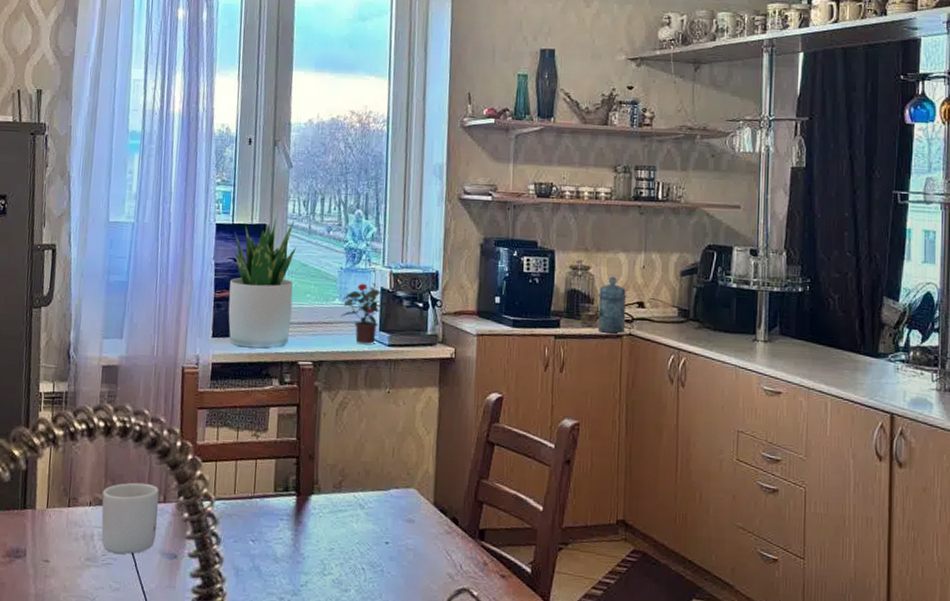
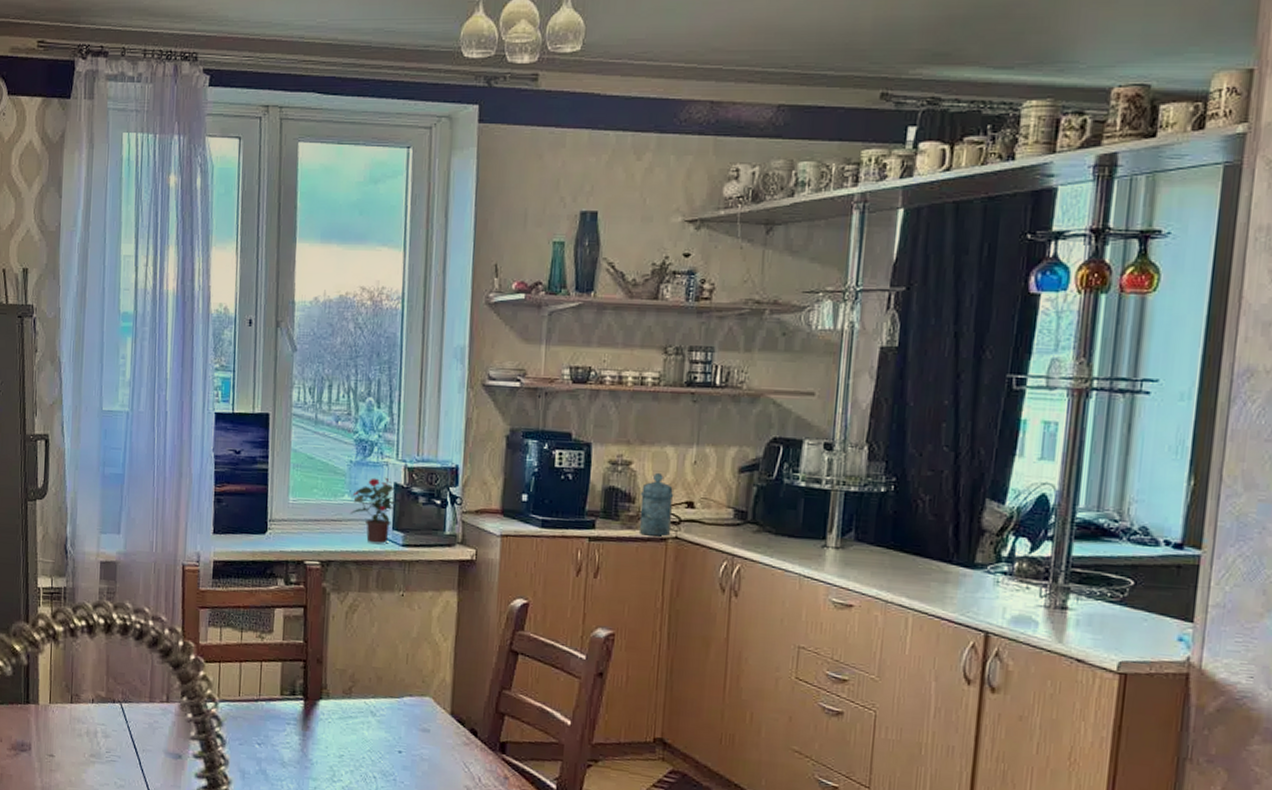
mug: present [101,482,159,554] -> none [104,681,162,752]
planter: present [228,218,296,349] -> none [229,407,301,547]

